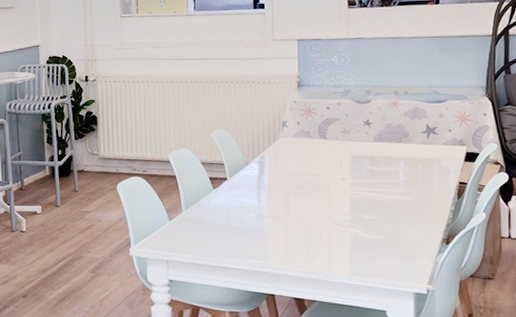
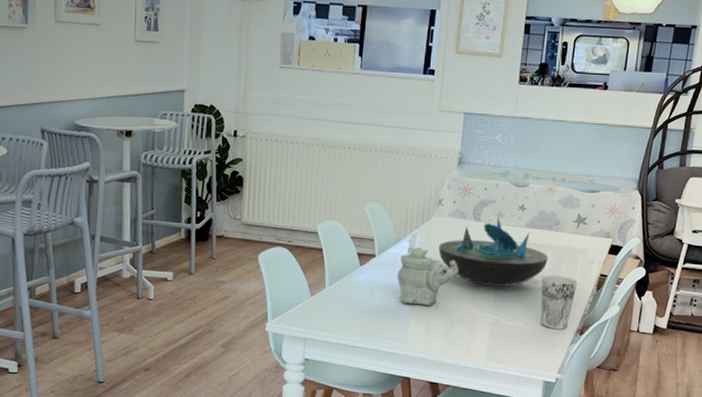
teapot: none [250,167,311,223] -> present [397,246,459,305]
decorative bowl: none [288,133,402,201] -> present [438,216,548,287]
cup: none [397,186,437,239] -> present [540,275,578,329]

